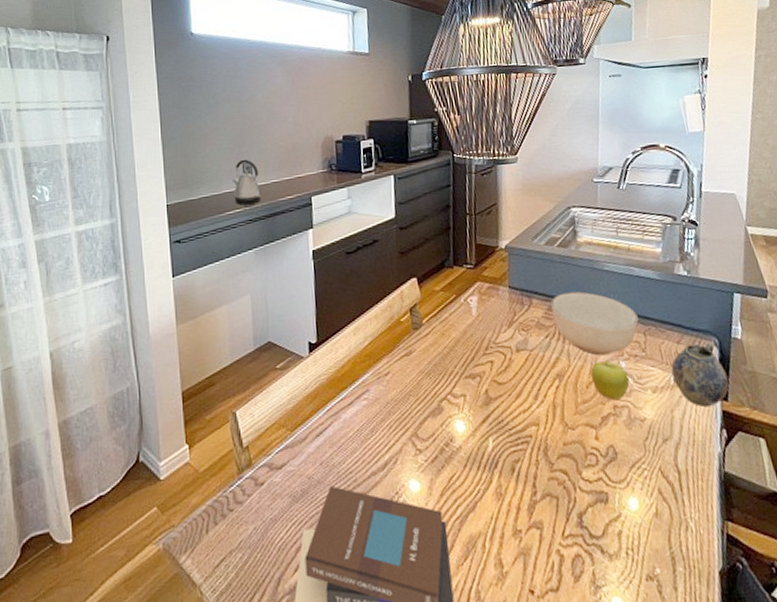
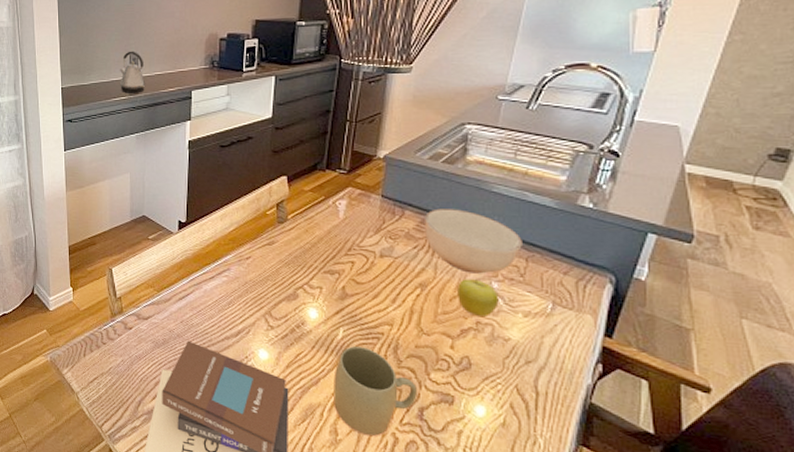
mug: none [490,455,574,561] -> present [334,346,418,437]
teapot: present [670,343,729,408] -> none [550,278,619,341]

